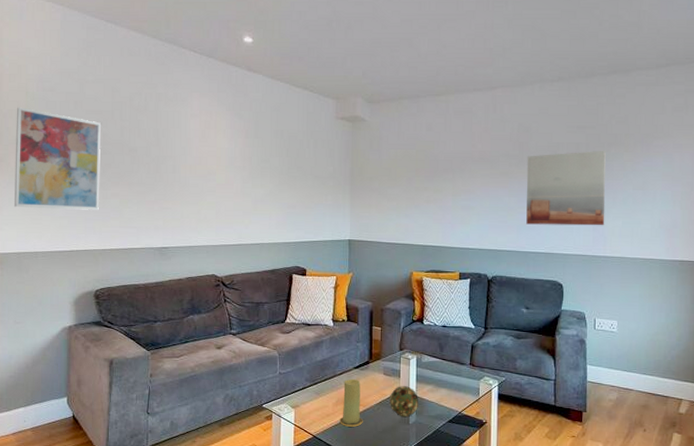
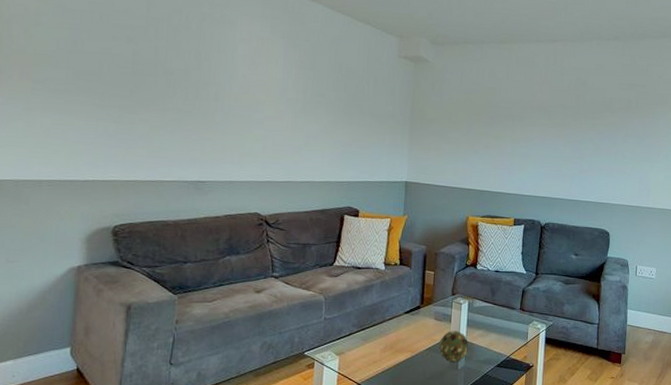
wall art: present [13,107,101,210] -> none [13,12,131,137]
candle: present [339,378,363,427] -> none [386,324,411,373]
wall art: present [526,151,606,226] -> none [579,108,653,179]

